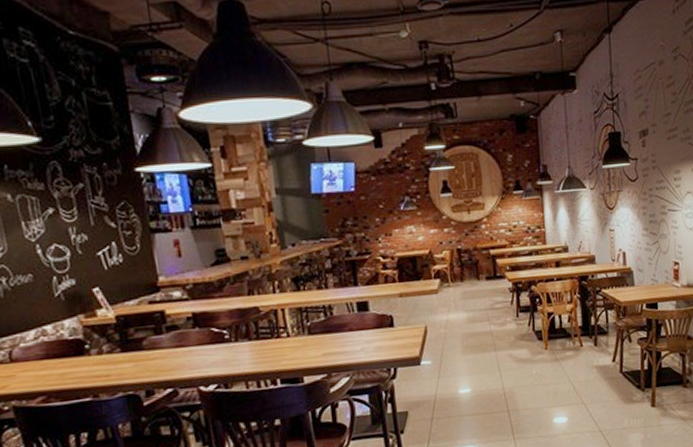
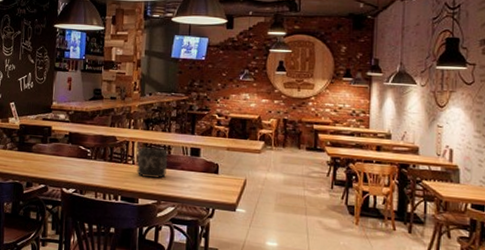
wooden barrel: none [291,310,332,351] -> present [136,146,168,179]

